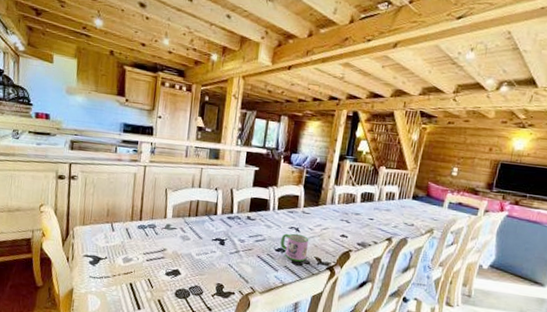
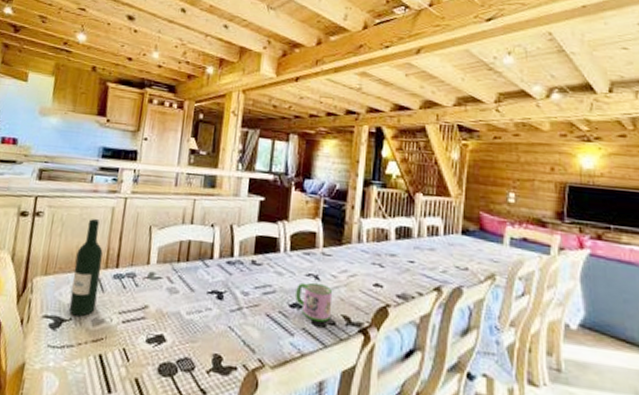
wine bottle: none [104,182,129,256] -> present [68,219,103,317]

